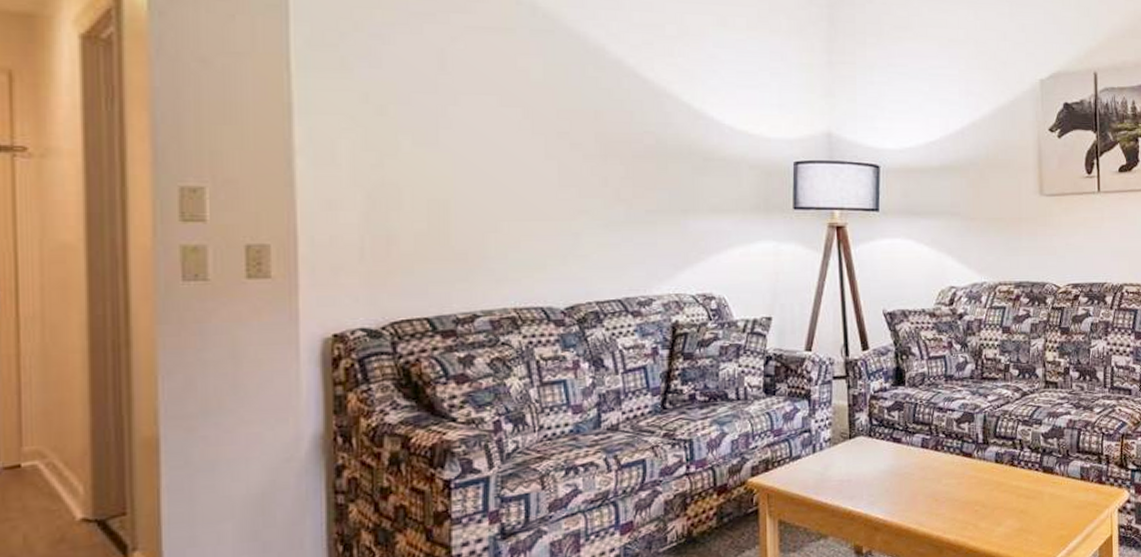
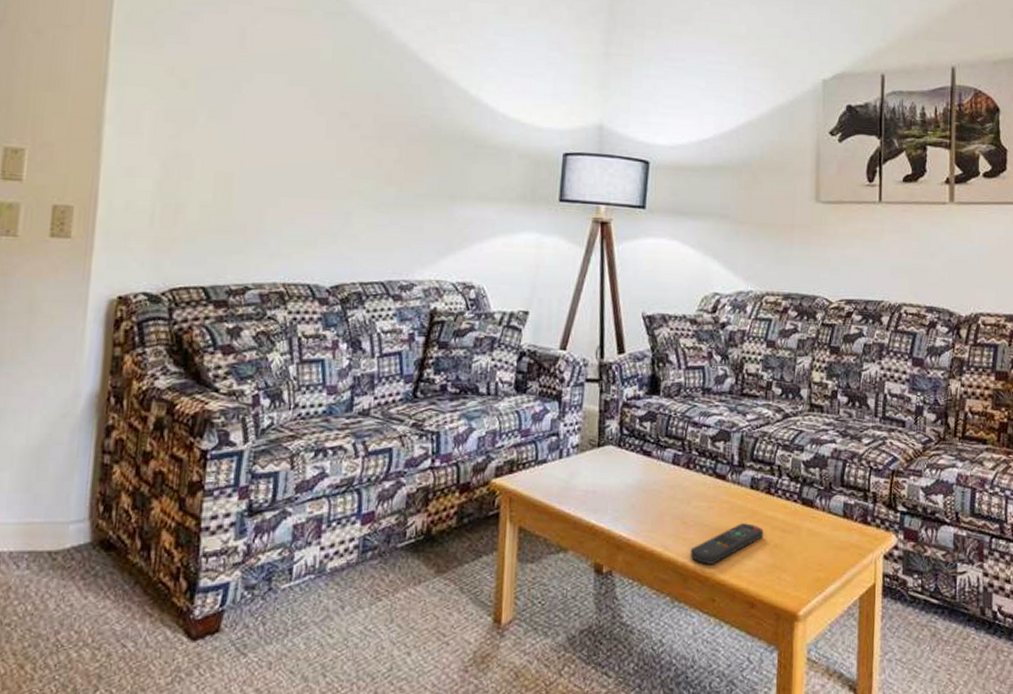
remote control: none [943,494,1010,535] -> present [690,523,764,564]

